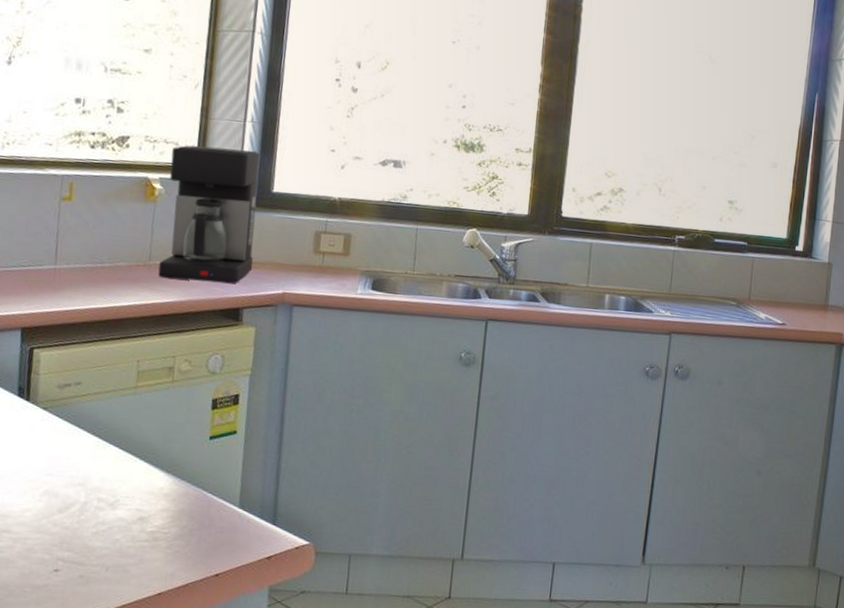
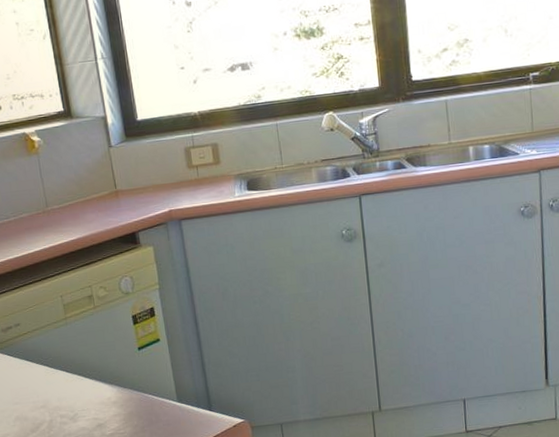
coffee maker: present [158,145,261,284] -> none [39,85,138,220]

